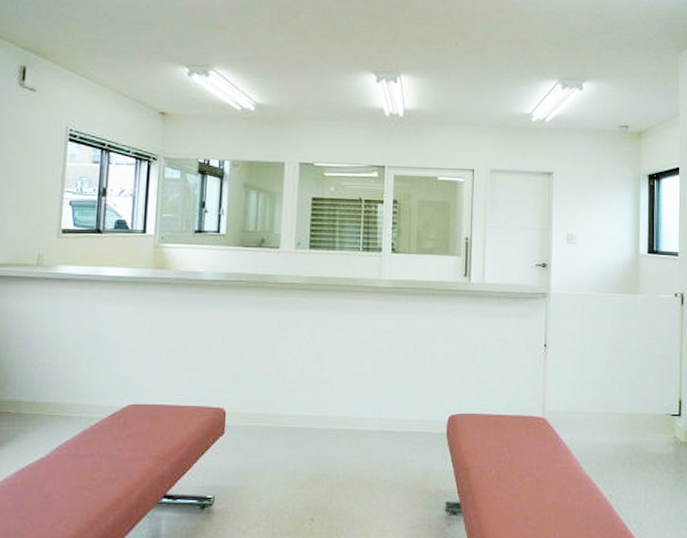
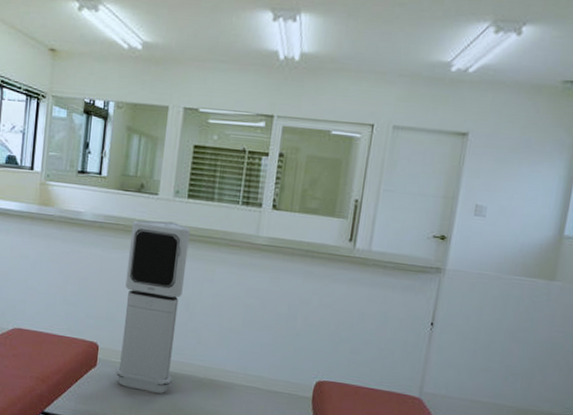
air purifier: none [245,273,314,454] -> present [115,220,190,394]

